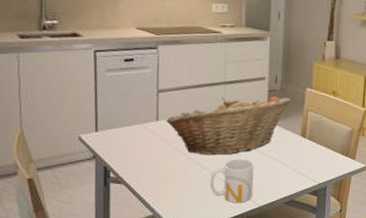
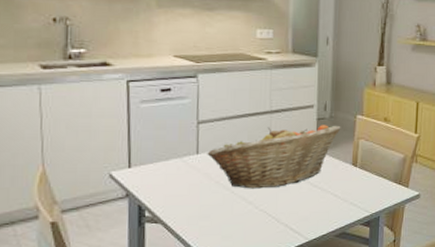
mug: present [210,158,254,203] -> none [255,191,303,238]

